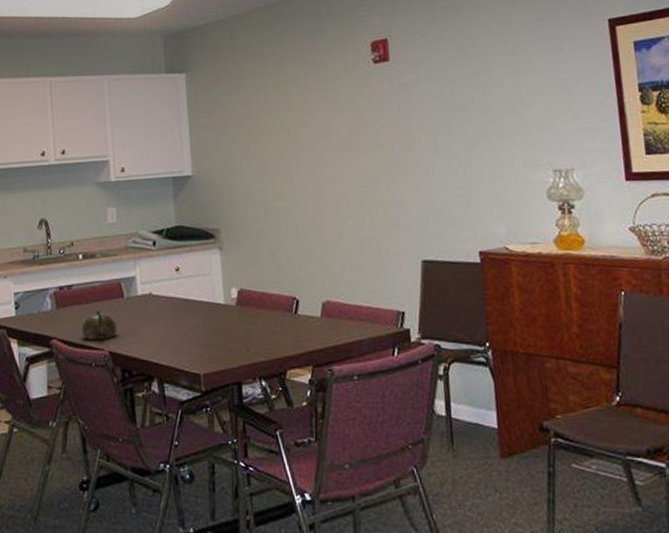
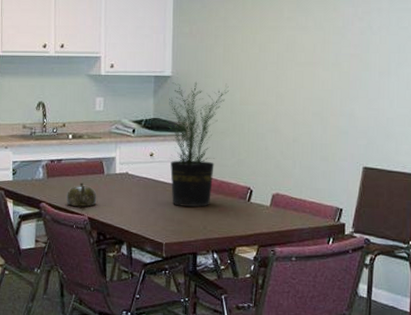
potted plant: none [188,178,259,328] -> present [164,82,229,207]

